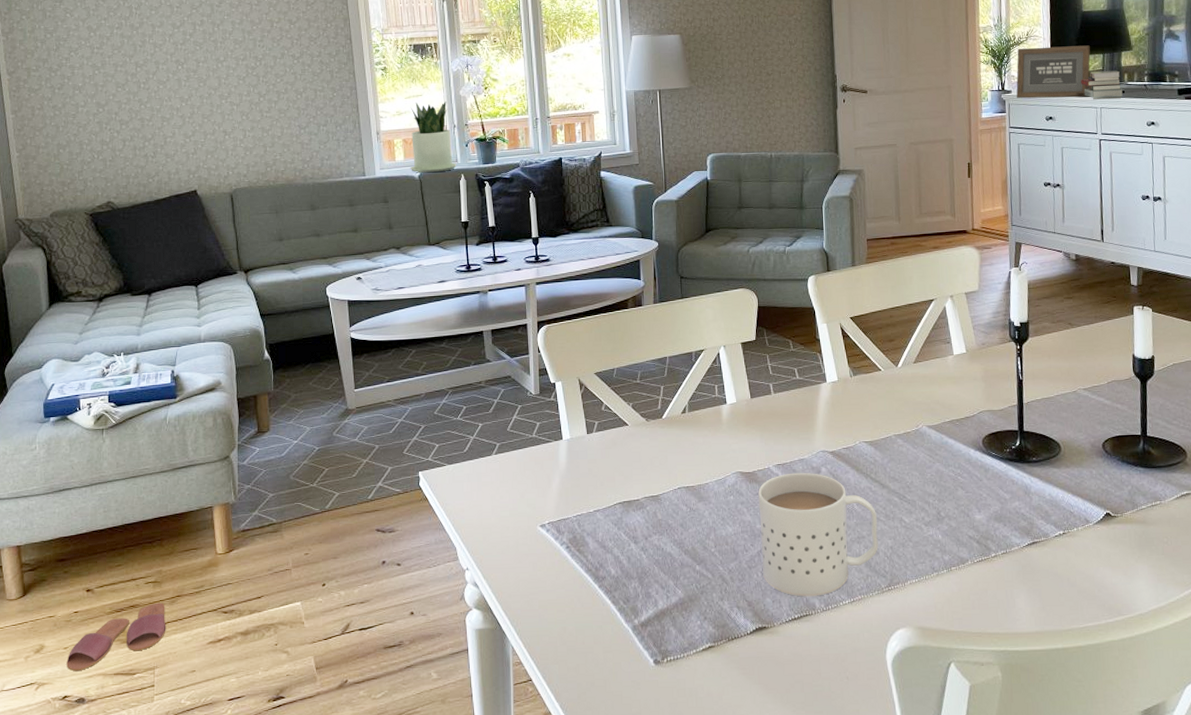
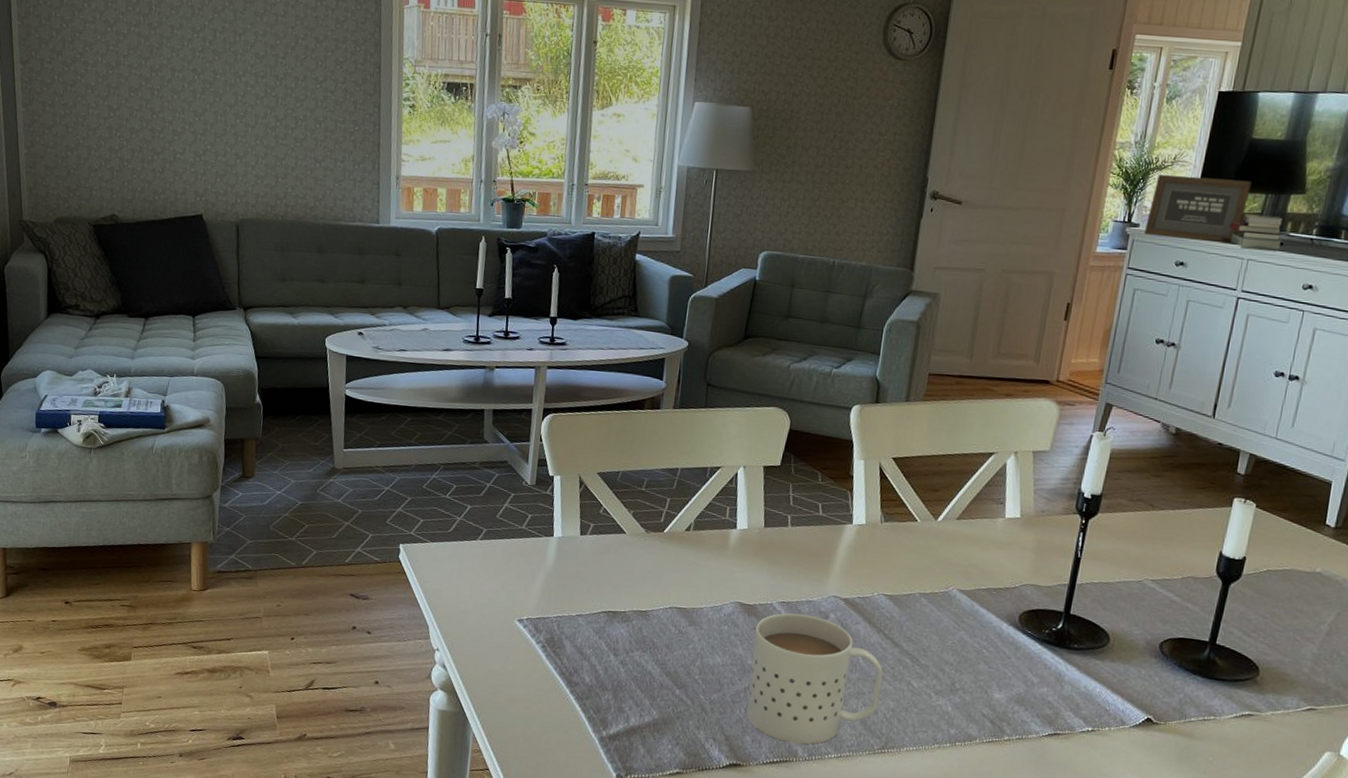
slippers: present [66,602,166,672] -> none [42,626,138,677]
planter: present [410,102,457,173] -> none [427,148,479,231]

